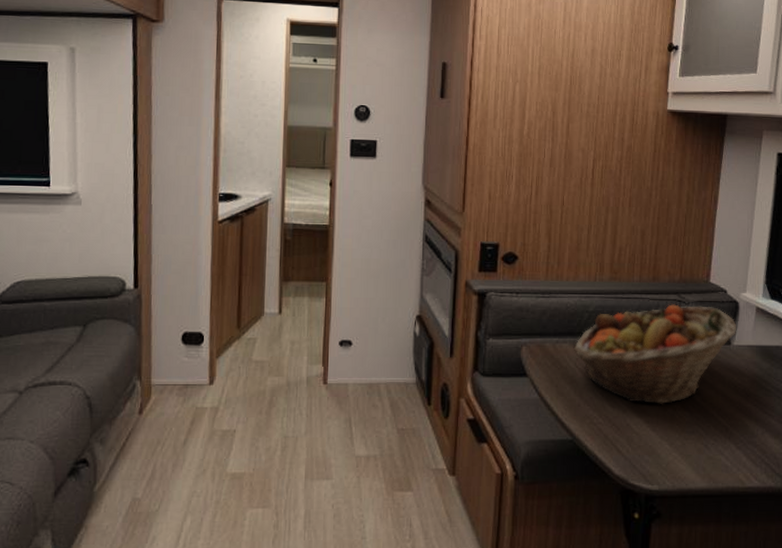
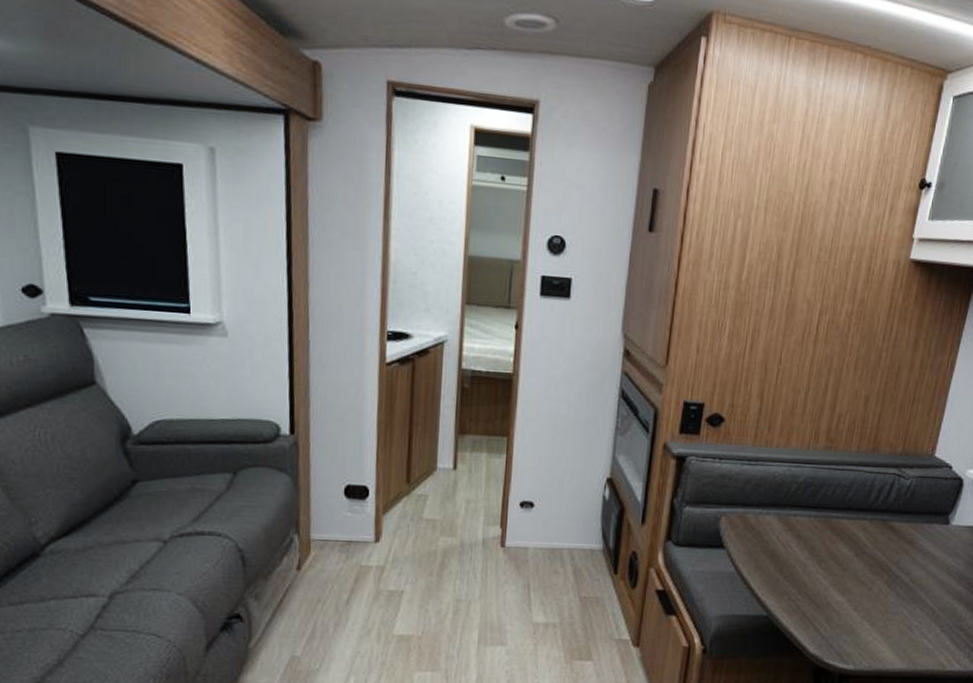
fruit basket: present [573,304,737,405] -> none [777,478,959,584]

